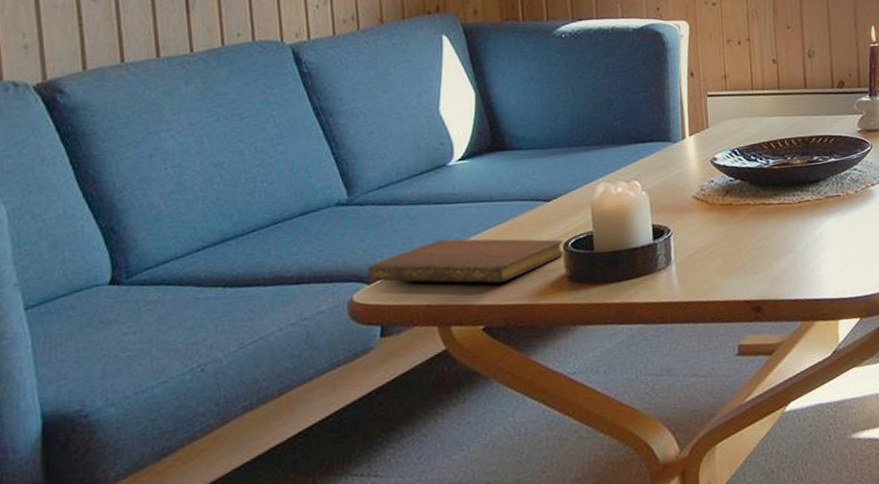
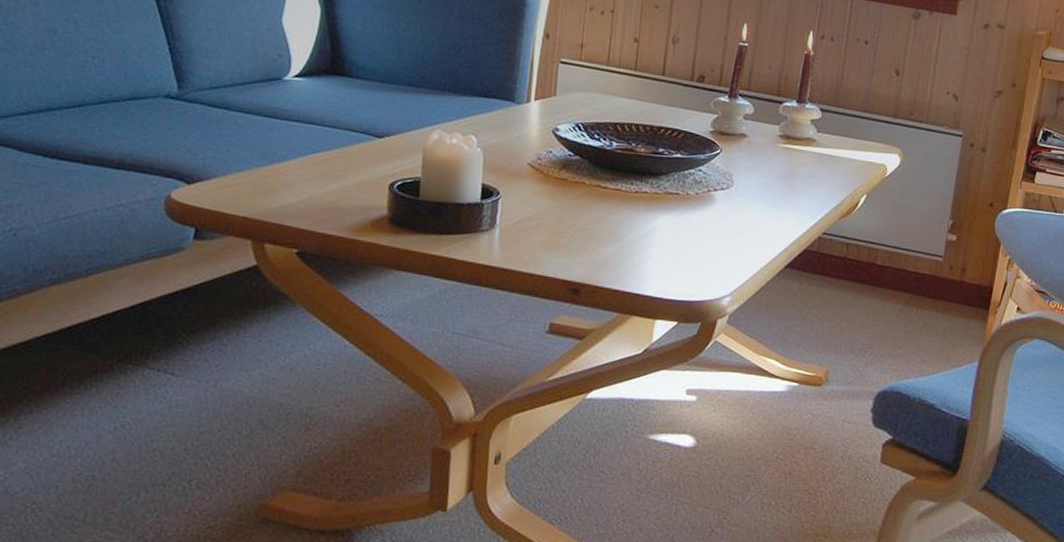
notebook: present [367,239,563,283] -> none [188,154,389,210]

